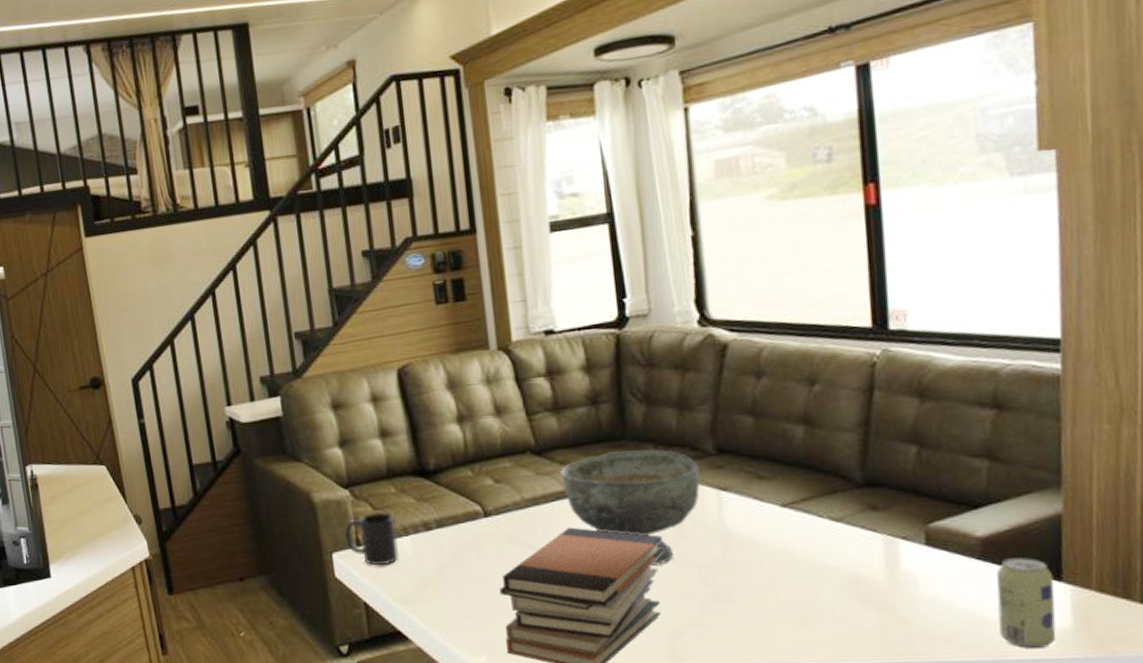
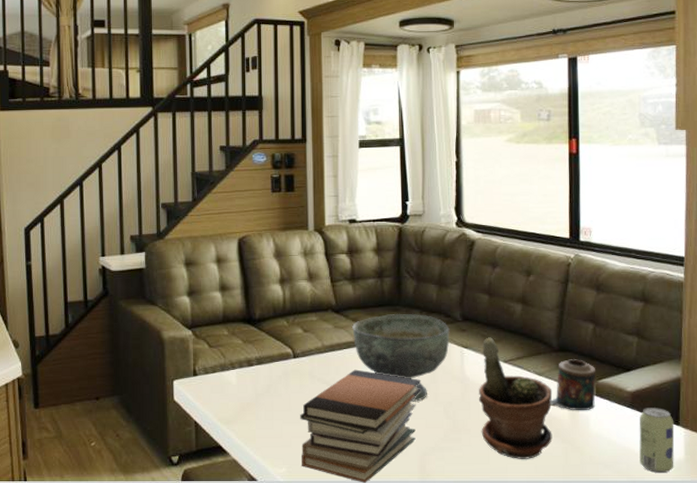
mug: present [344,512,399,566] -> none [184,349,225,392]
potted plant: none [747,473,862,636] -> present [479,337,553,459]
candle: none [854,496,925,567] -> present [549,359,596,410]

